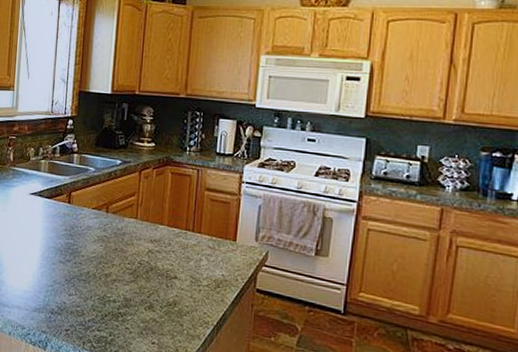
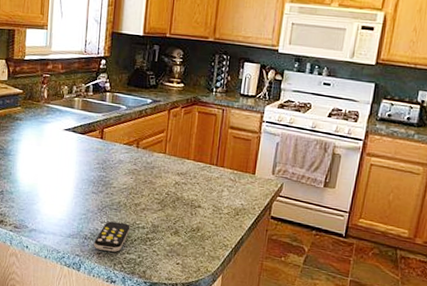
remote control: none [61,293,100,329] -> present [94,221,130,252]

